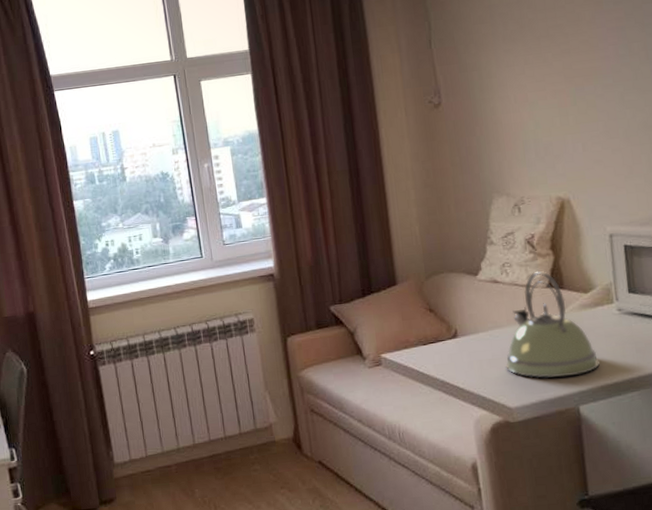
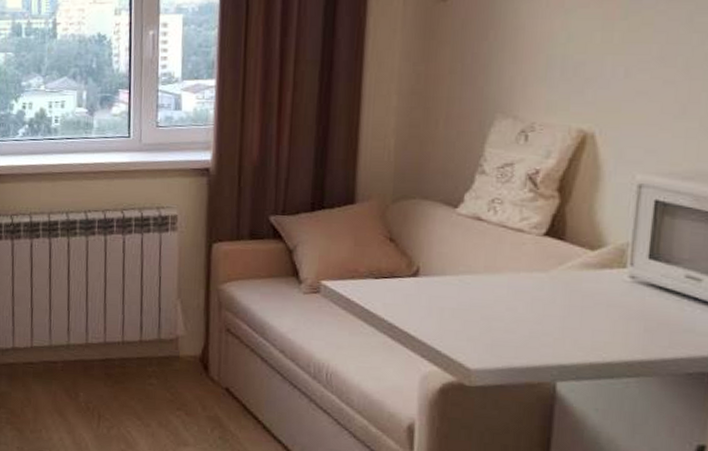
kettle: present [505,271,600,378] -> none [471,215,593,346]

